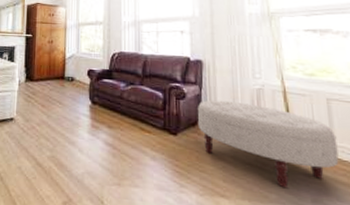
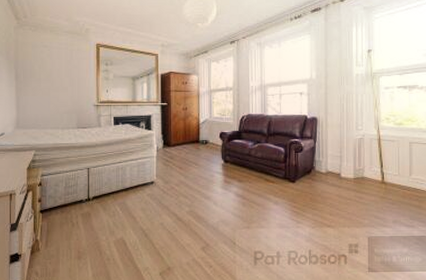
ottoman: present [197,100,339,188] -> none [311,150,414,214]

